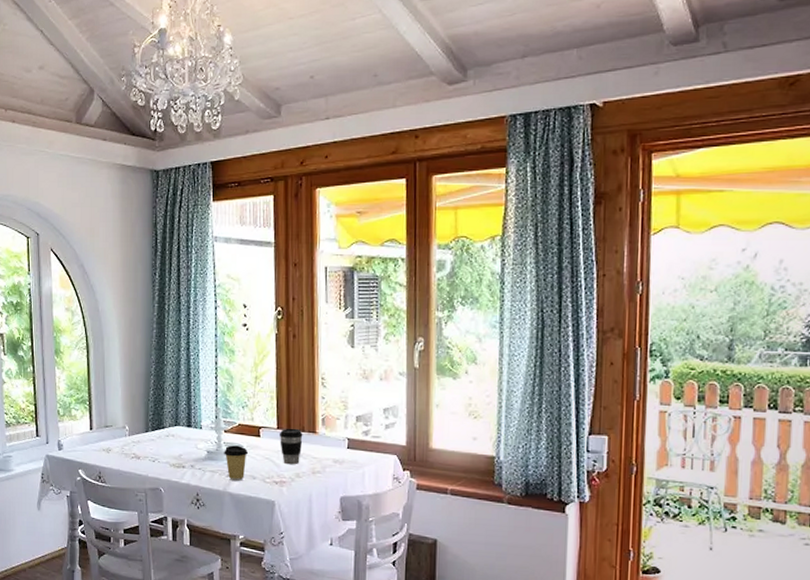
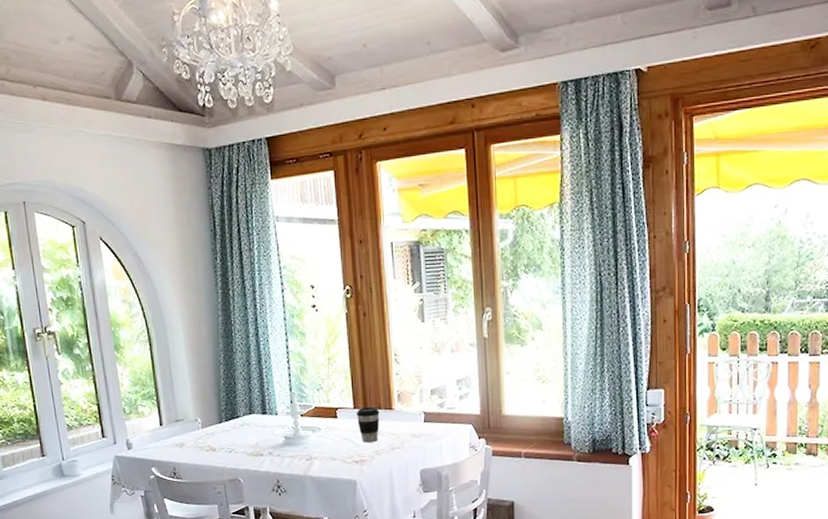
coffee cup: present [224,445,249,481] -> none [302,428,327,464]

